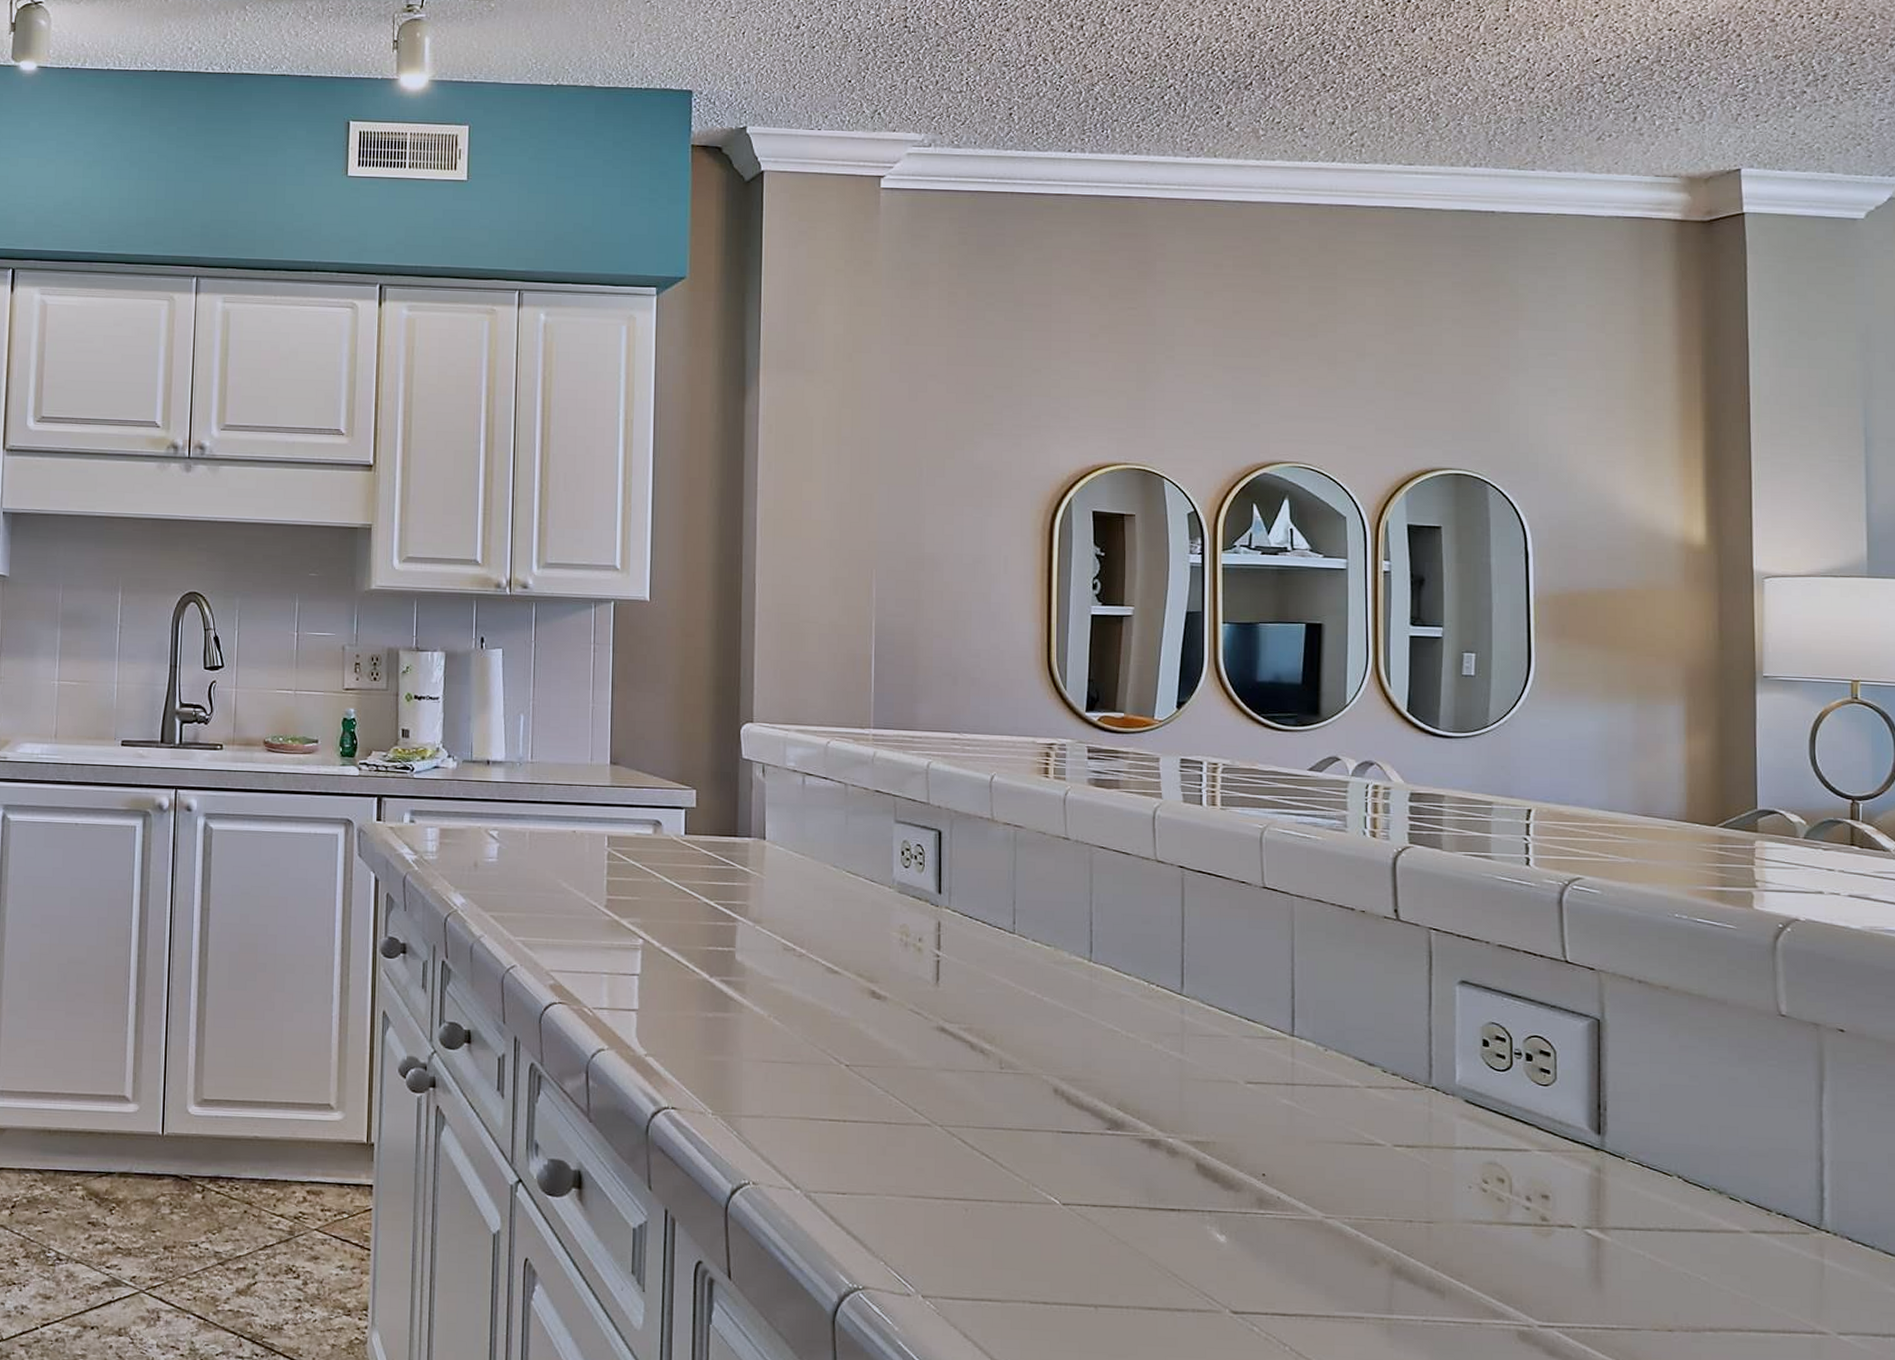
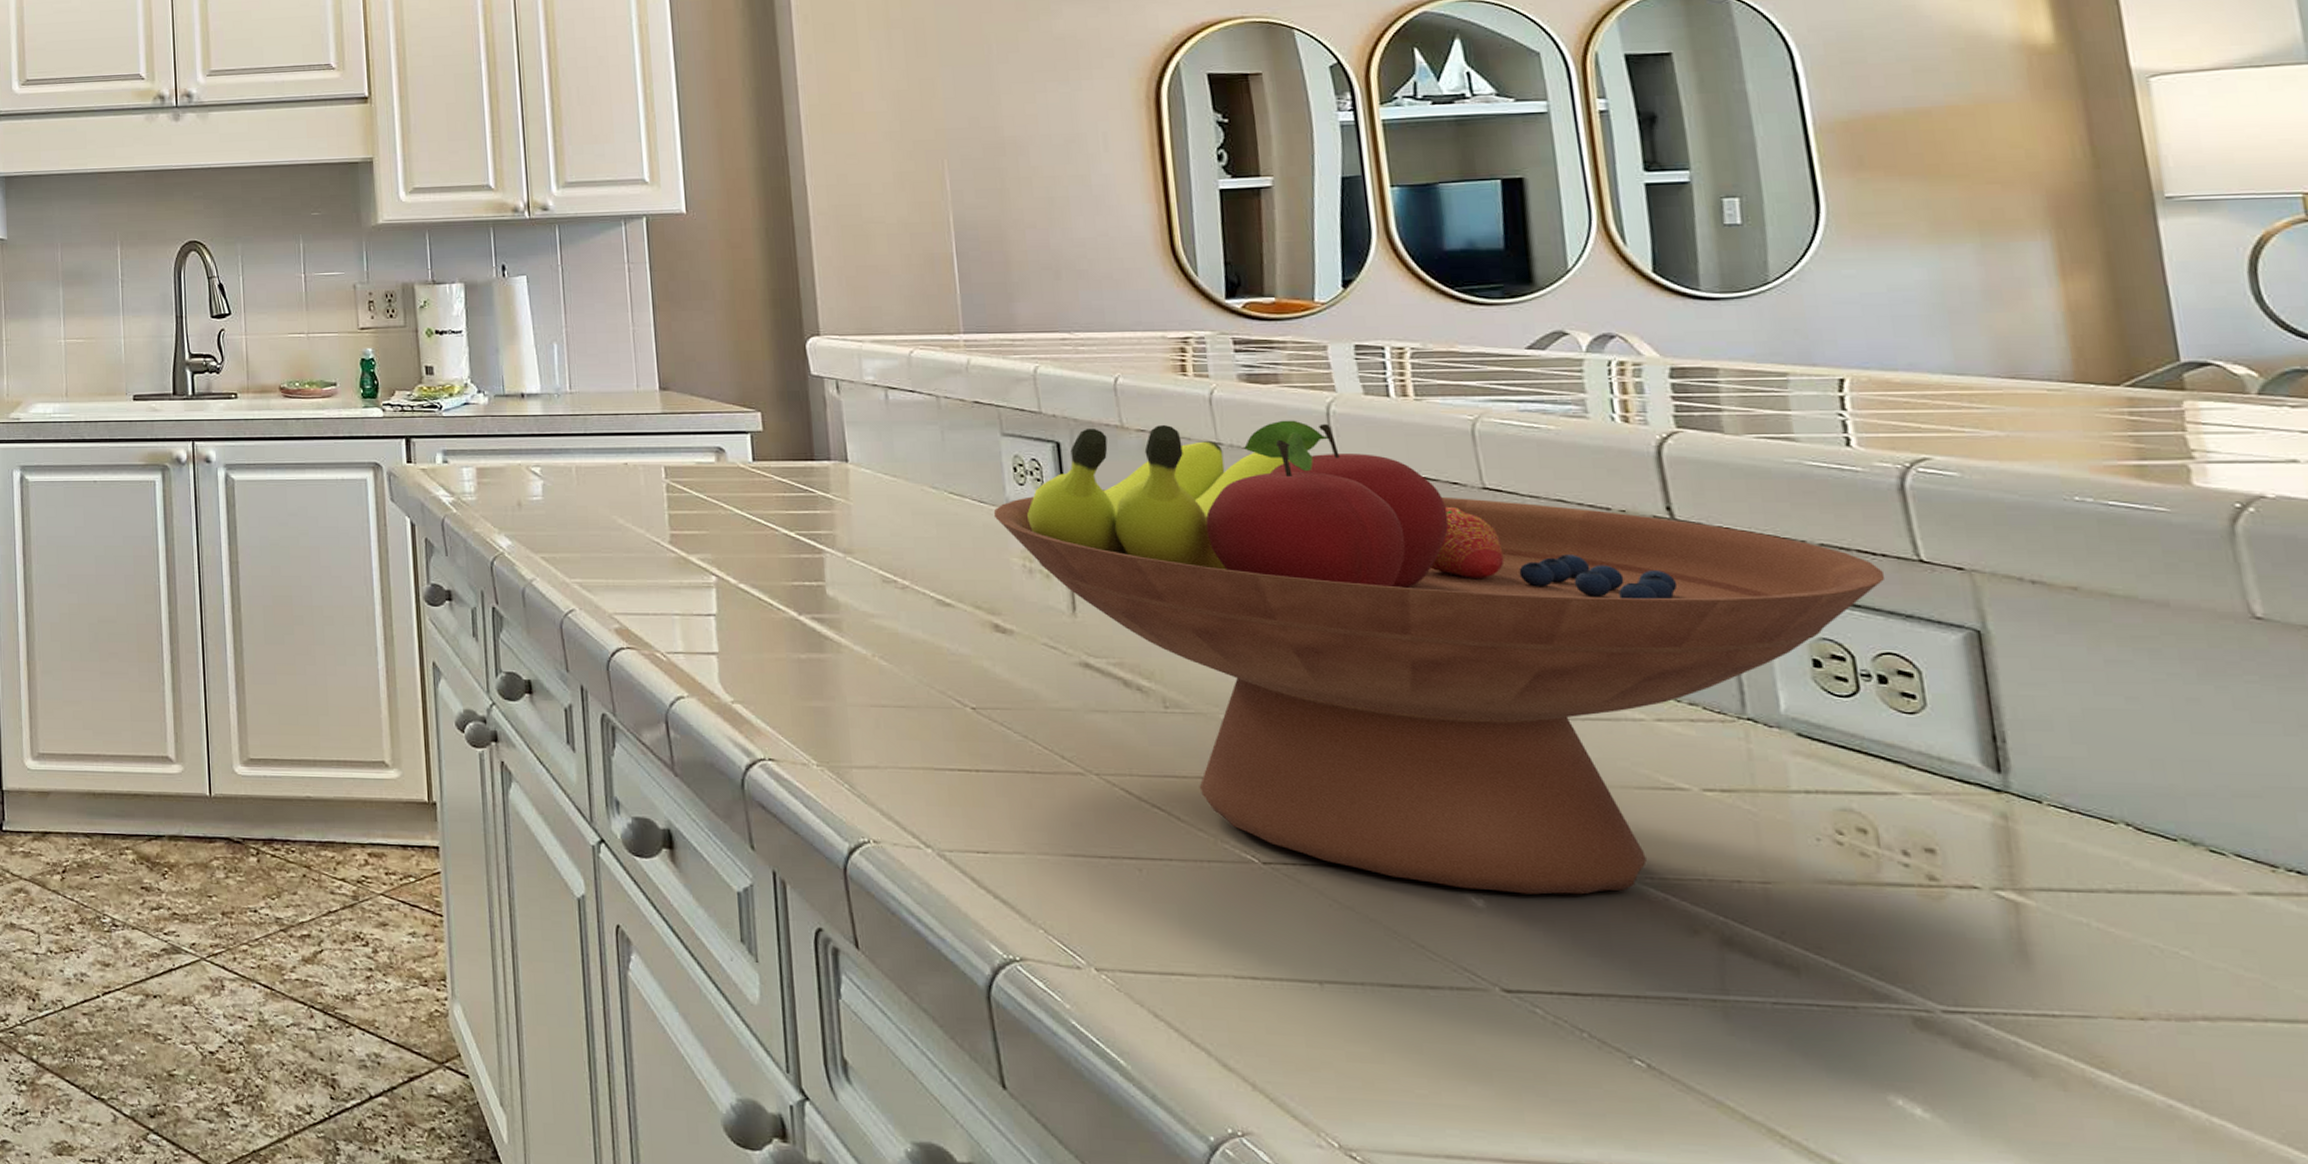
fruit bowl: none [881,820,1541,1232] -> present [993,420,1886,895]

